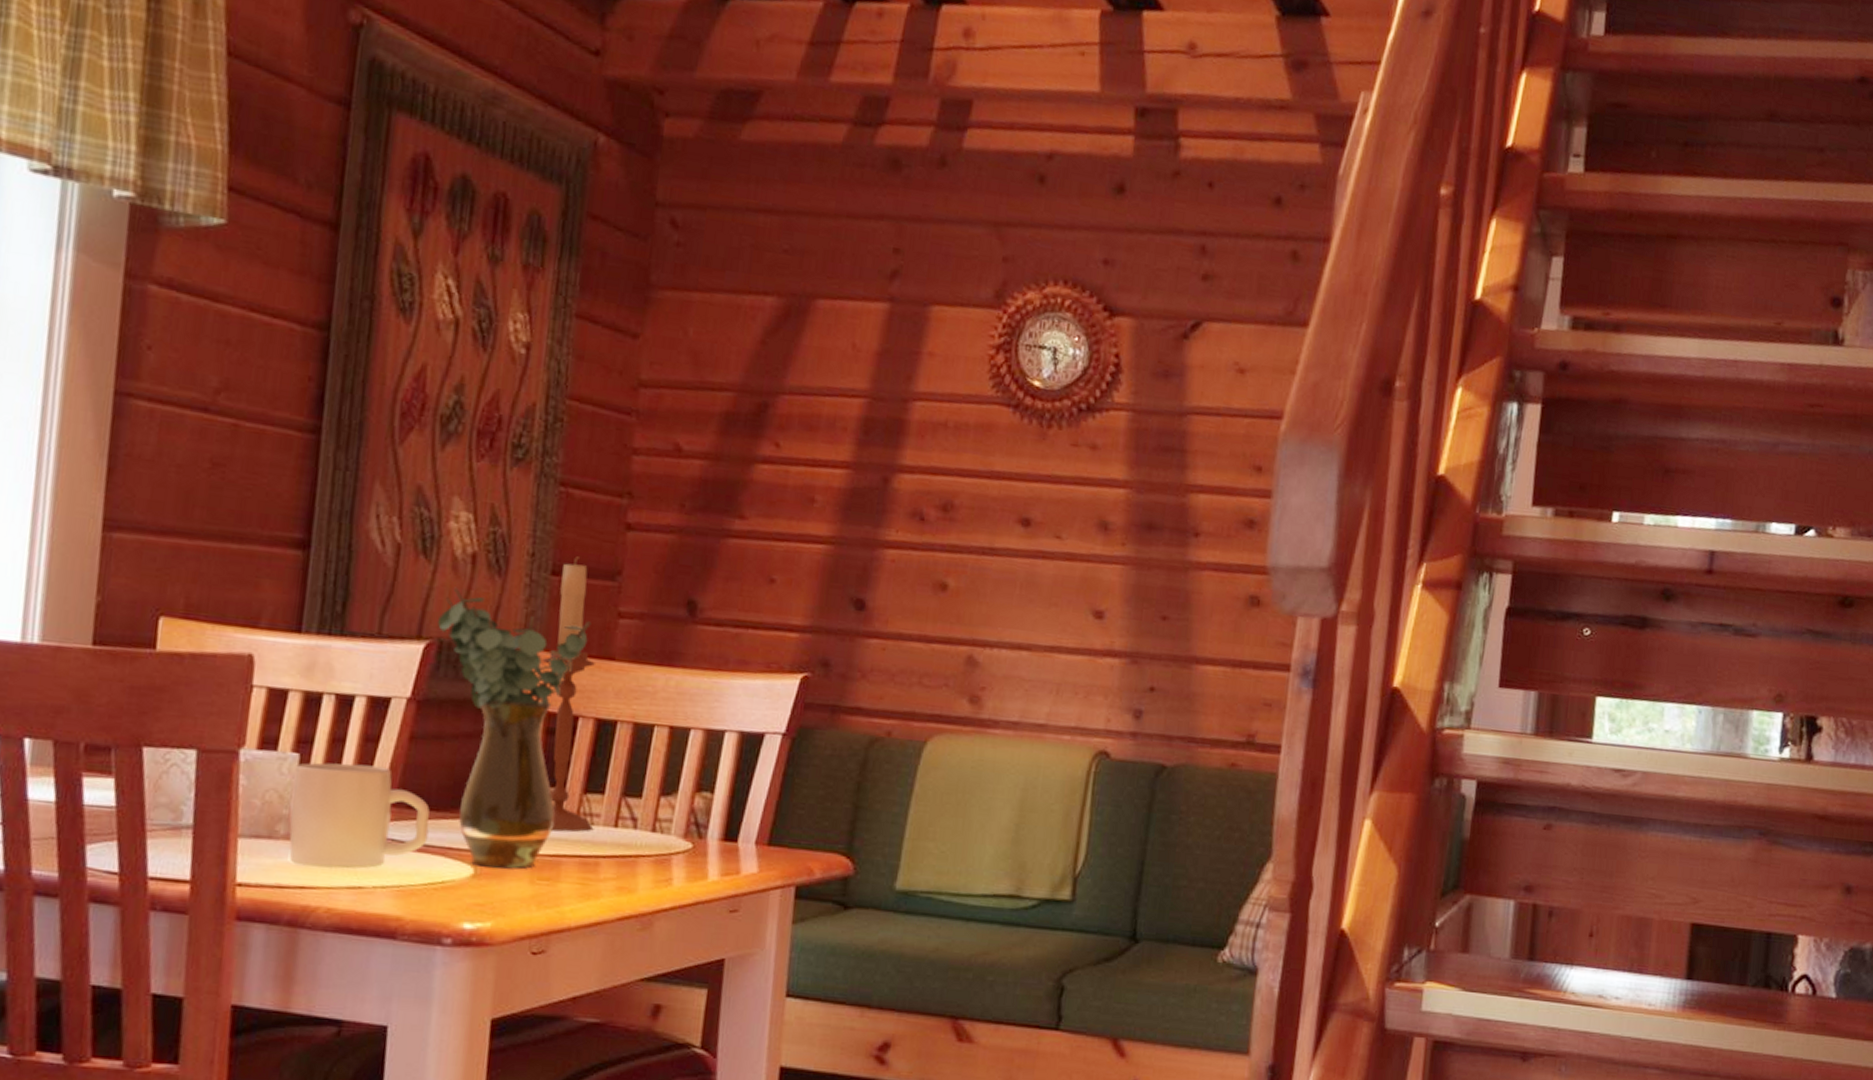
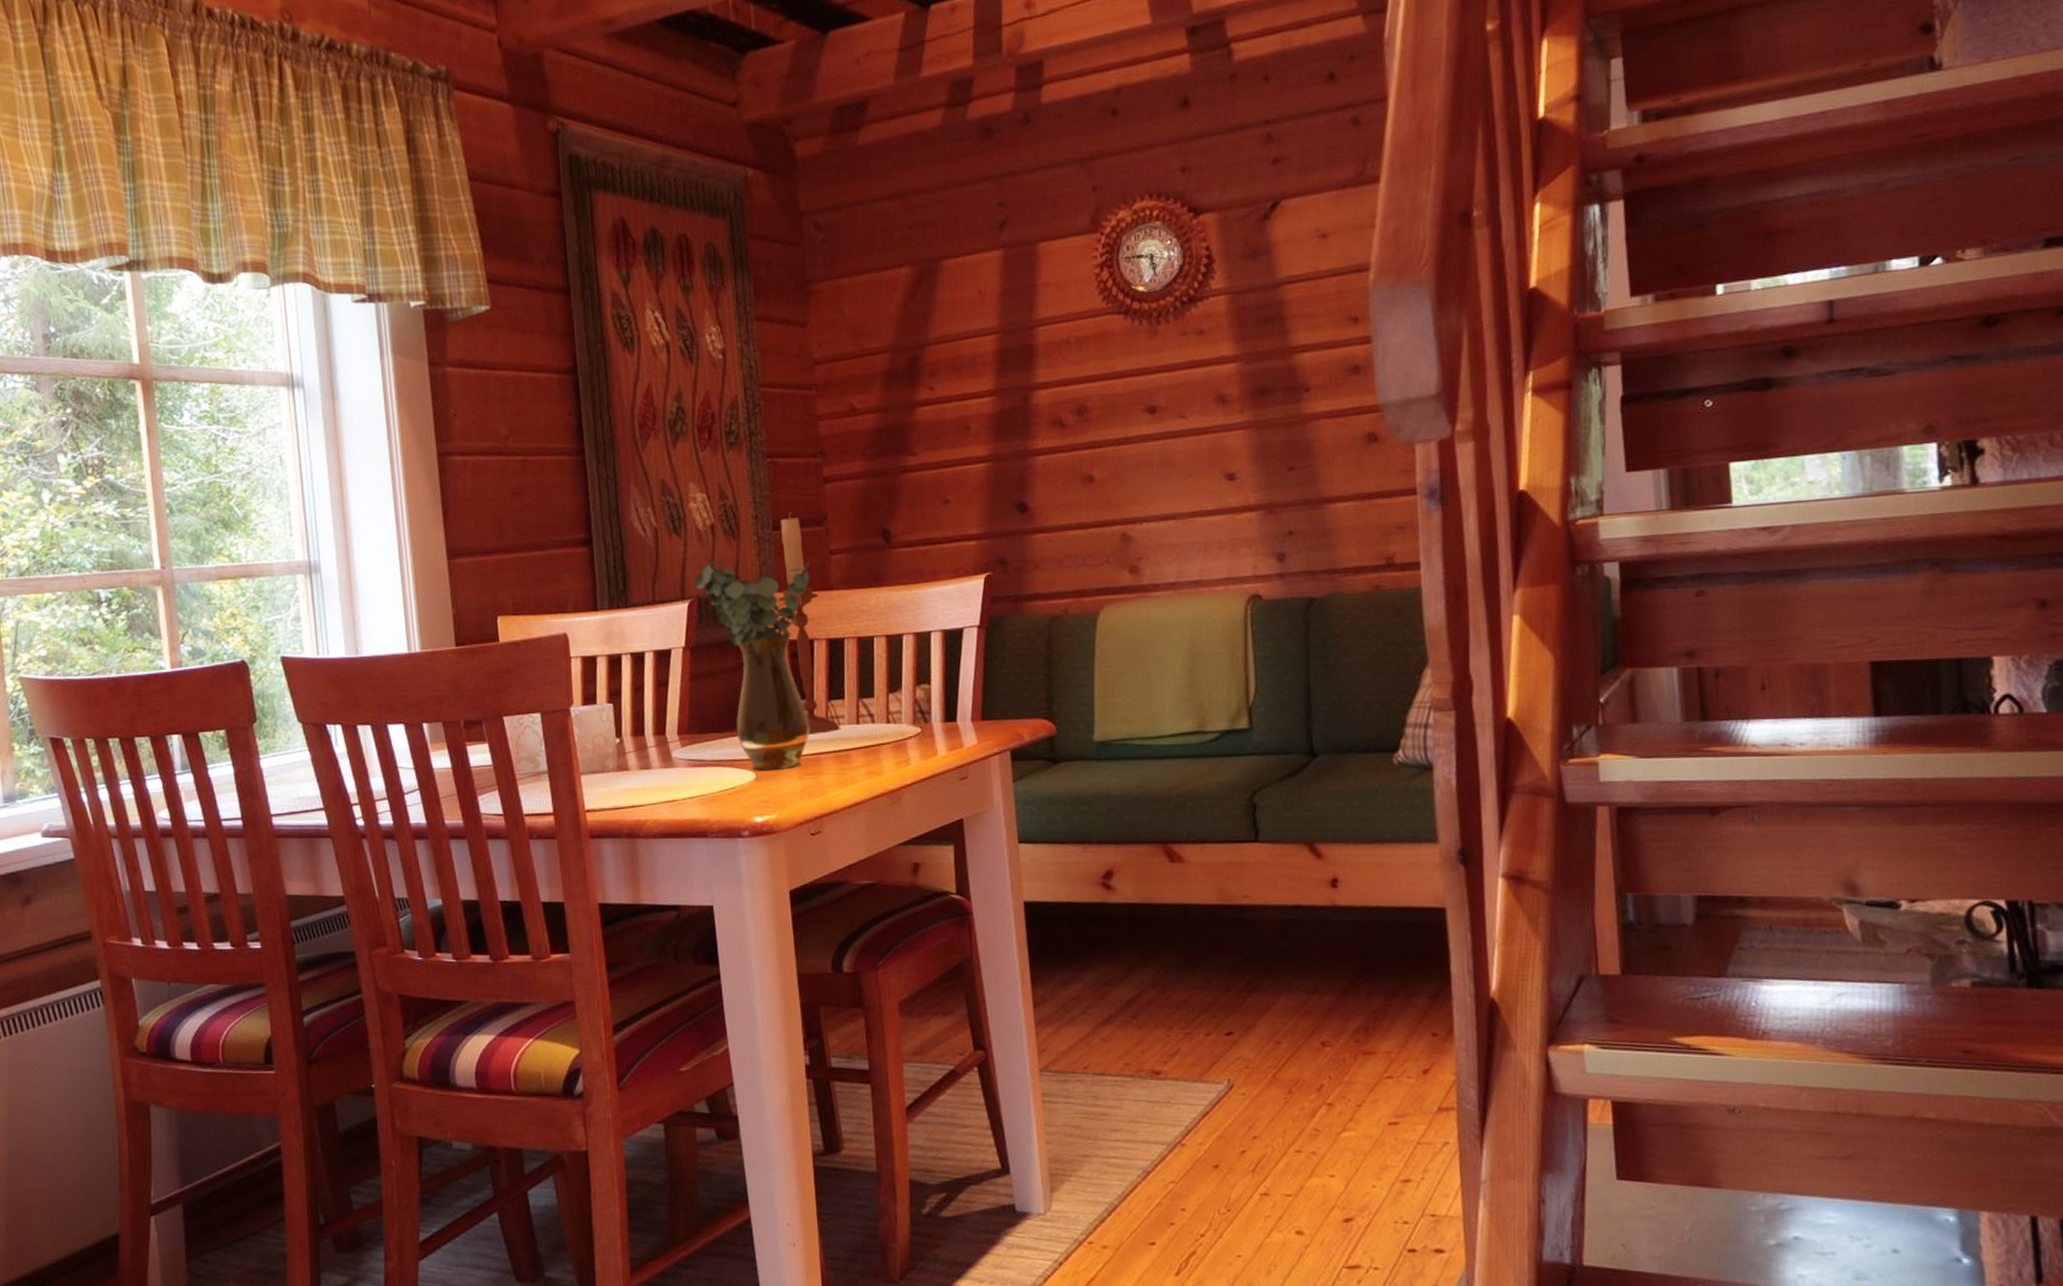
mug: present [288,762,430,869] -> none [611,704,717,790]

